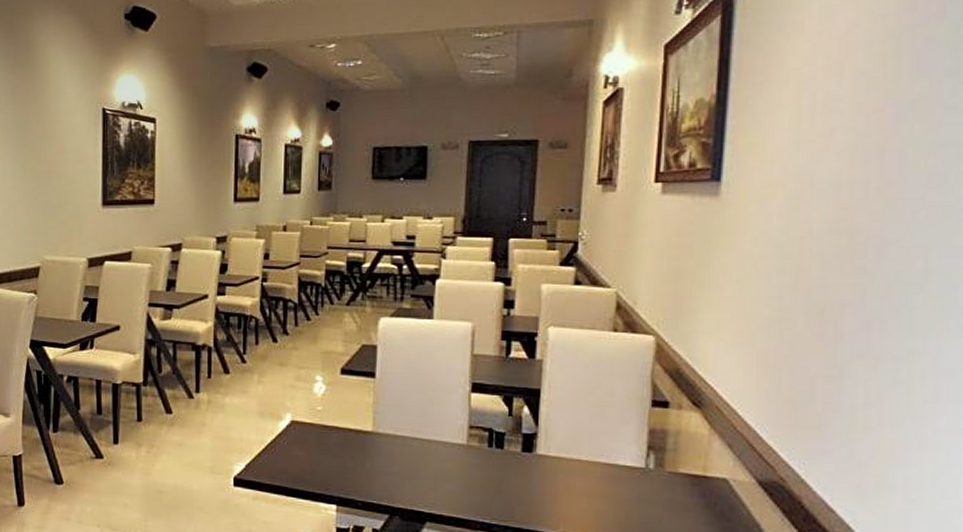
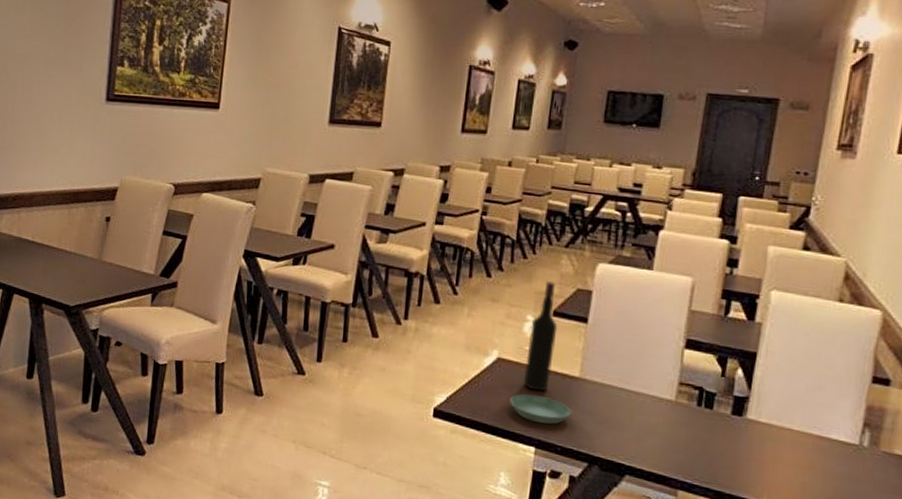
saucer: none [307,453,368,481] -> present [510,394,571,425]
wine bottle: none [318,341,347,450] -> present [524,281,558,392]

